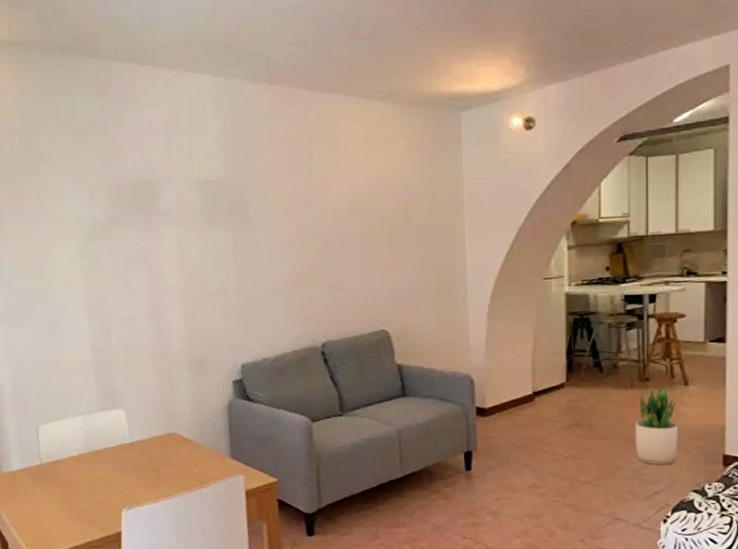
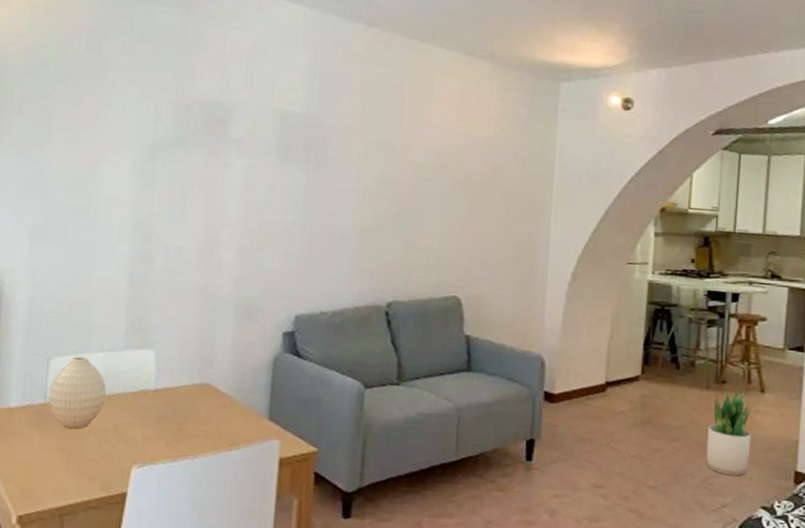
vase: none [42,421,91,484] -> present [48,356,107,429]

